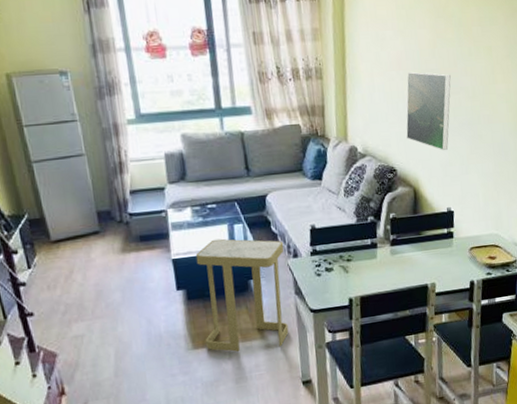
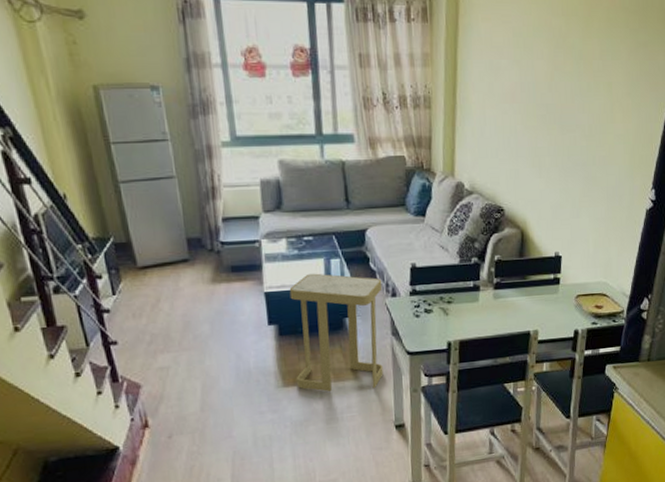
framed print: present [406,71,451,151] -> none [516,105,567,192]

